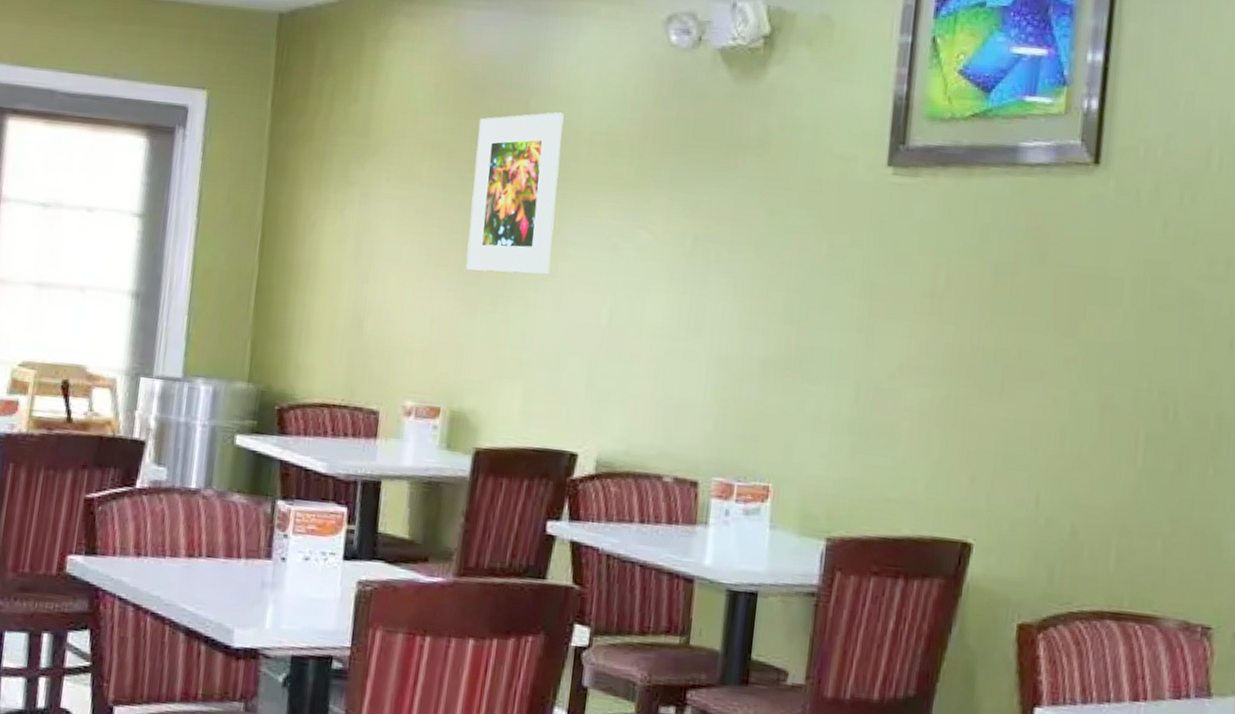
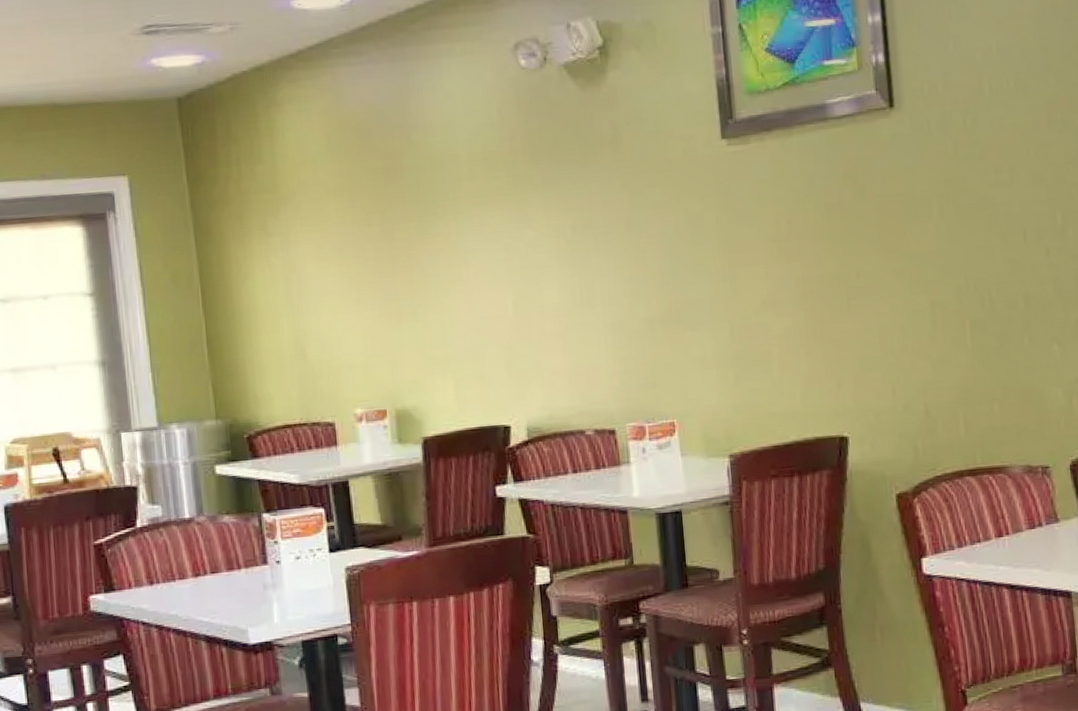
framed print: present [466,112,564,275] -> none [370,142,456,290]

